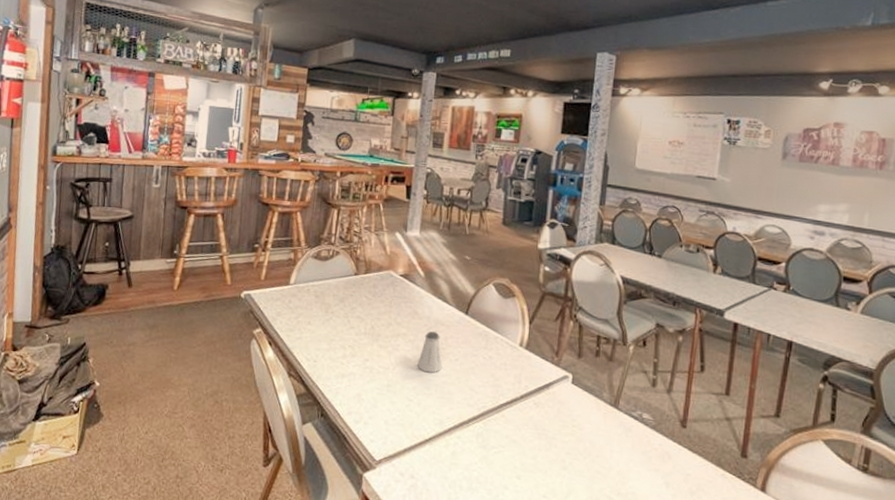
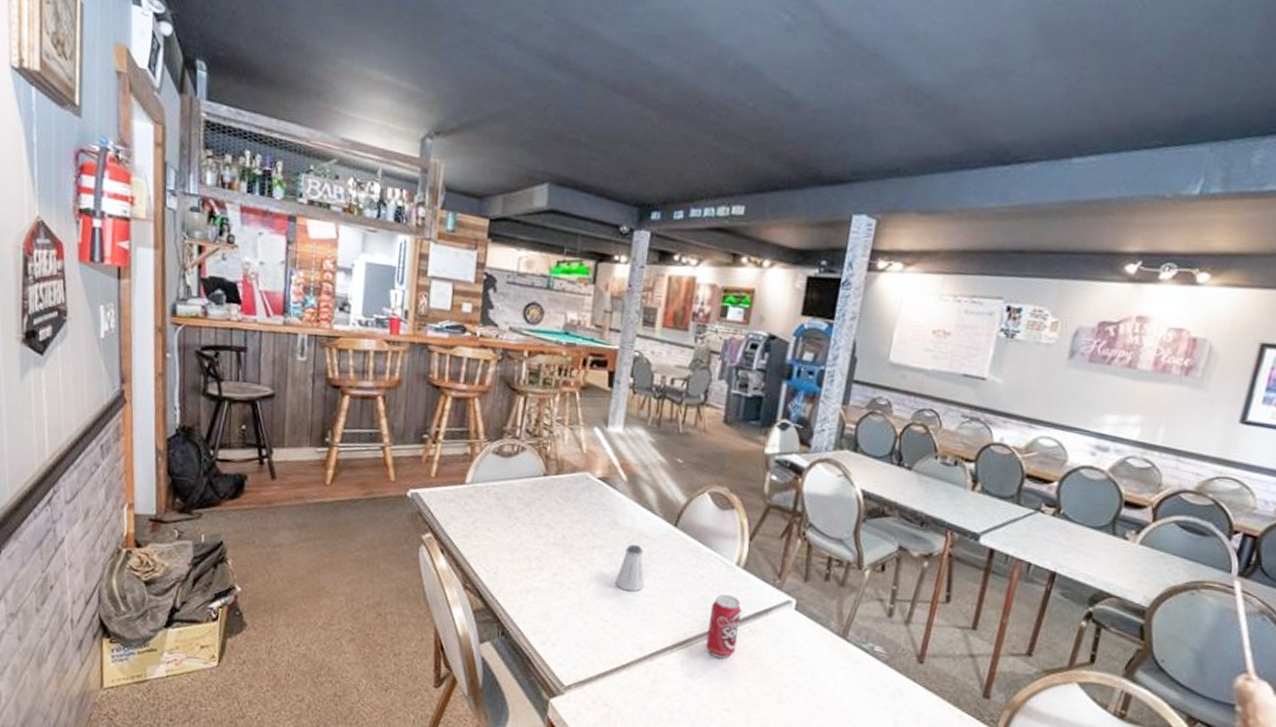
beverage can: none [497,372,526,431] -> present [705,594,742,659]

